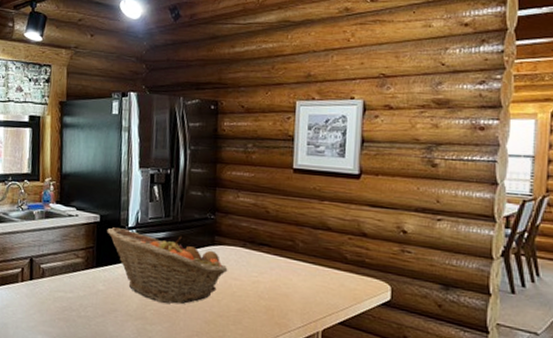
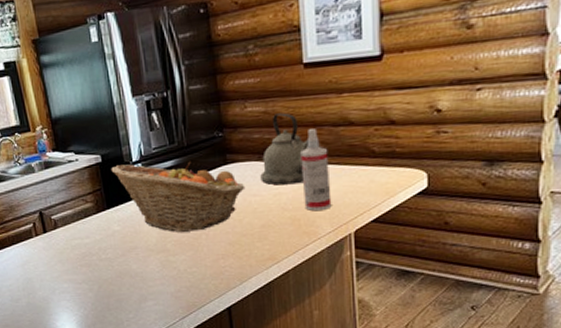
kettle: none [243,207,290,276] -> present [260,113,308,185]
spray bottle: none [279,227,306,305] -> present [300,129,332,212]

